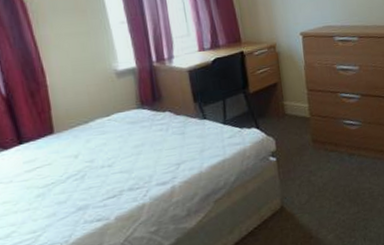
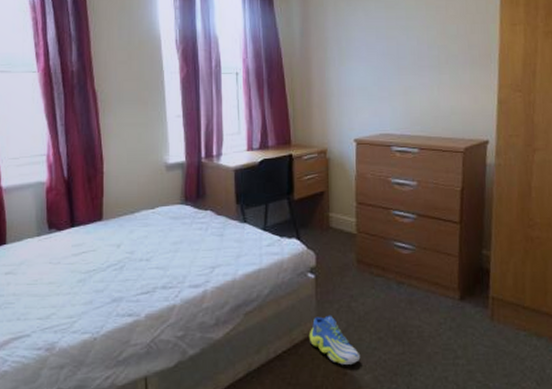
sneaker: none [276,190,323,231] -> present [308,315,361,365]

